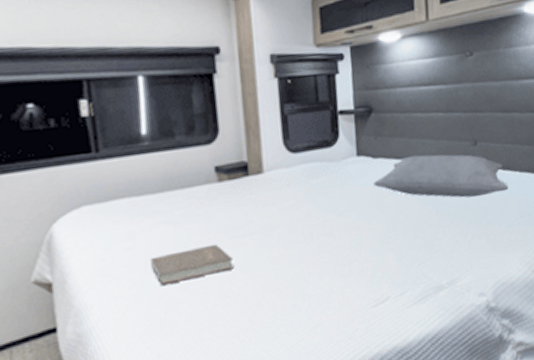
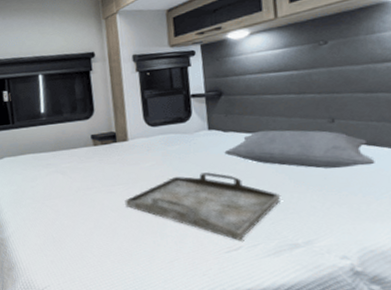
book: present [150,243,235,286] -> none [47,189,107,215]
serving tray: none [259,209,427,291] -> present [125,172,280,241]

